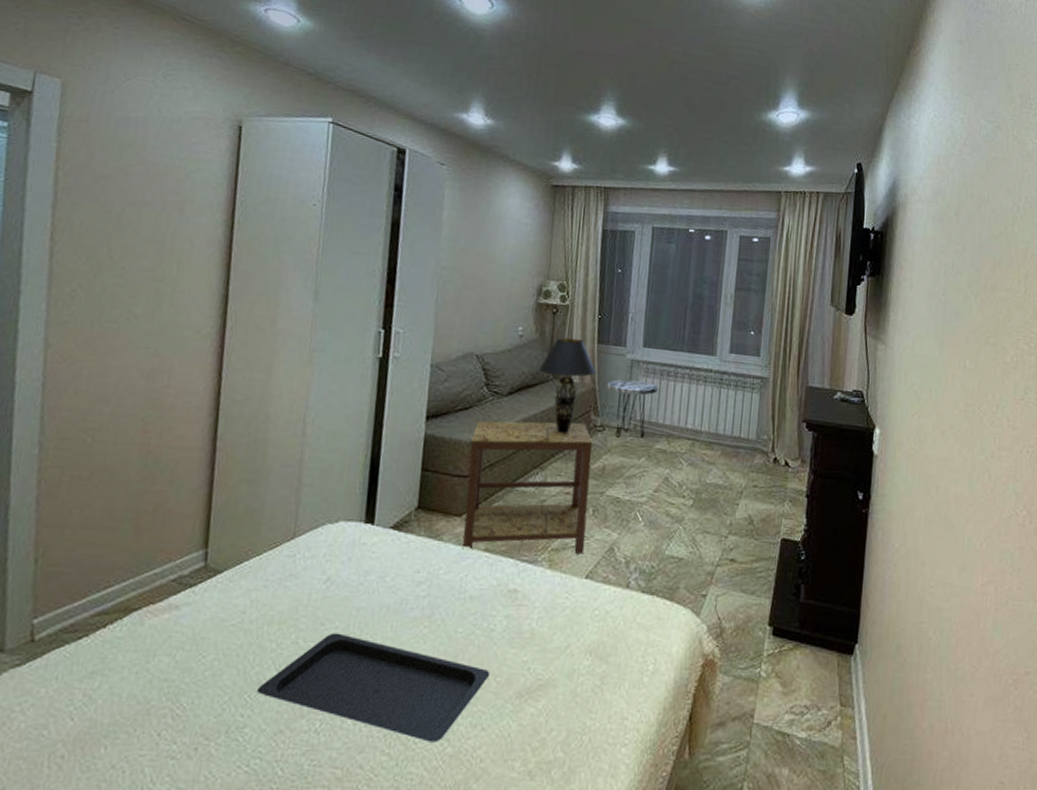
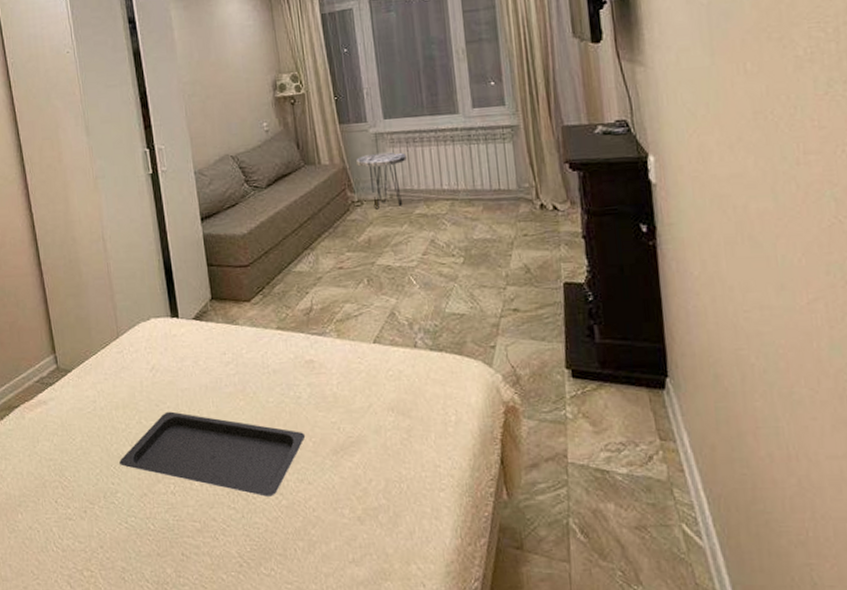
side table: present [462,421,593,554] -> none [244,201,367,331]
table lamp: present [538,338,597,434] -> none [289,124,344,215]

